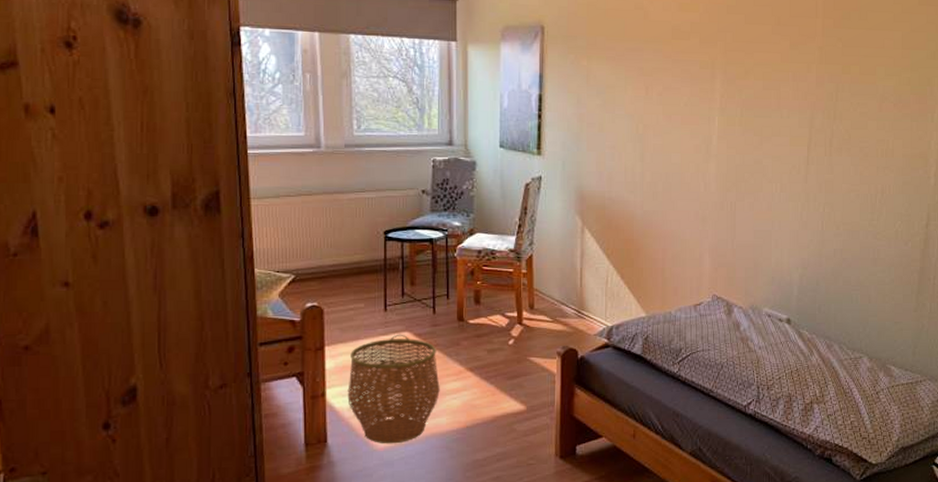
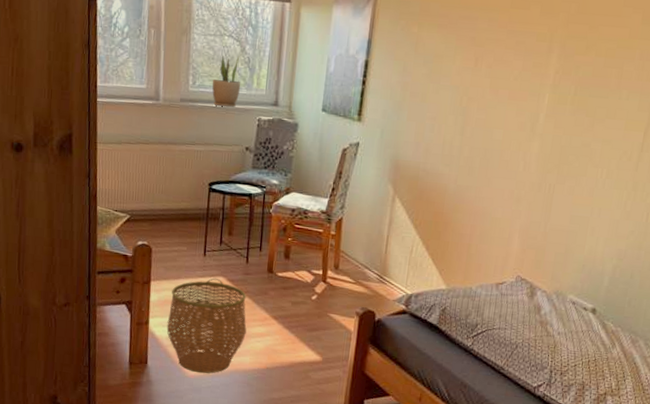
potted plant: none [379,94,411,150] -> present [212,54,241,108]

